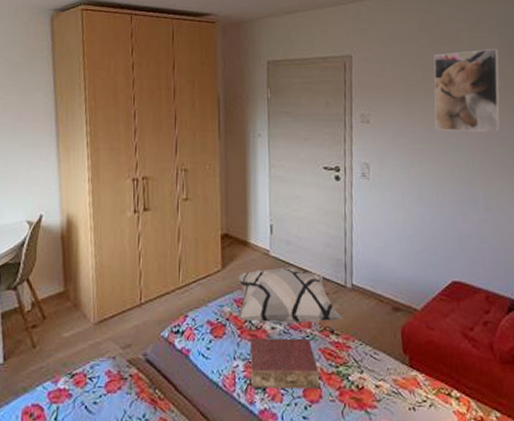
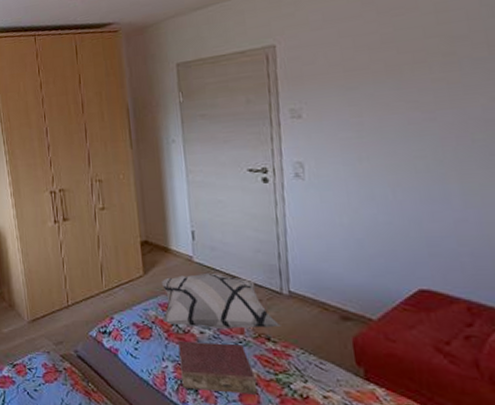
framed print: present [433,49,501,133] -> none [383,11,484,120]

